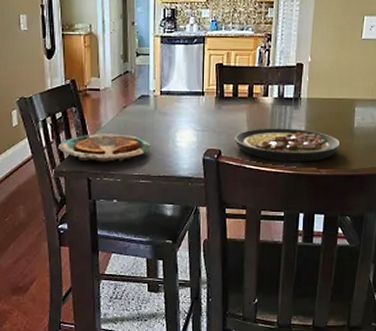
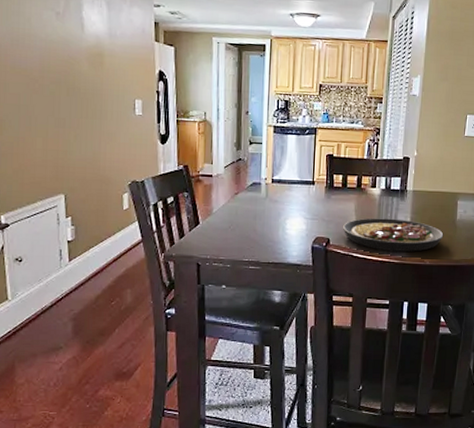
plate: present [58,134,151,162] -> none [168,219,261,248]

